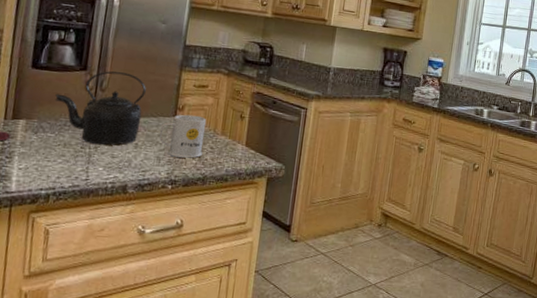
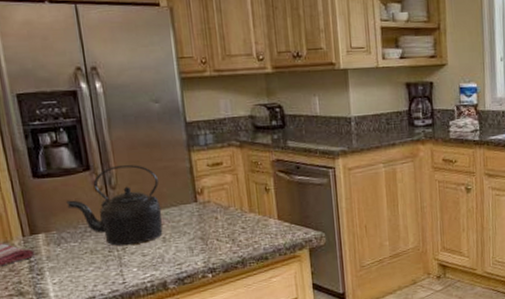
mug: present [159,114,207,158] -> none [184,196,235,244]

